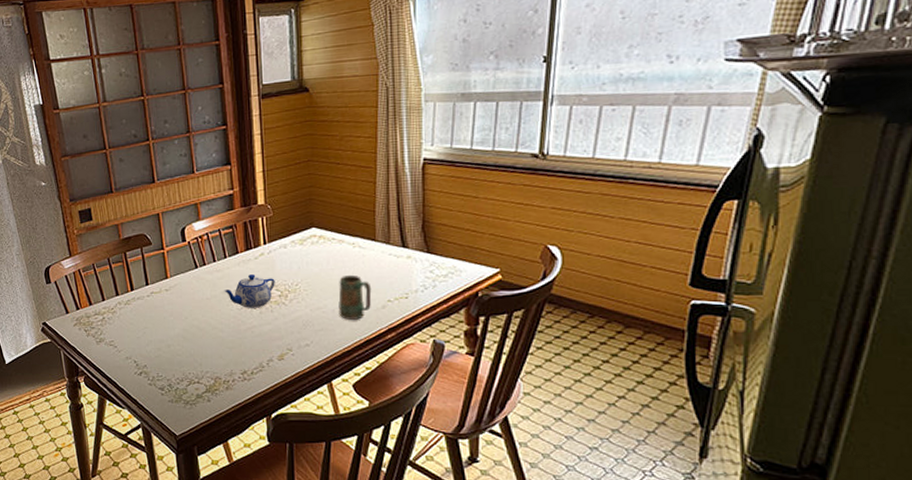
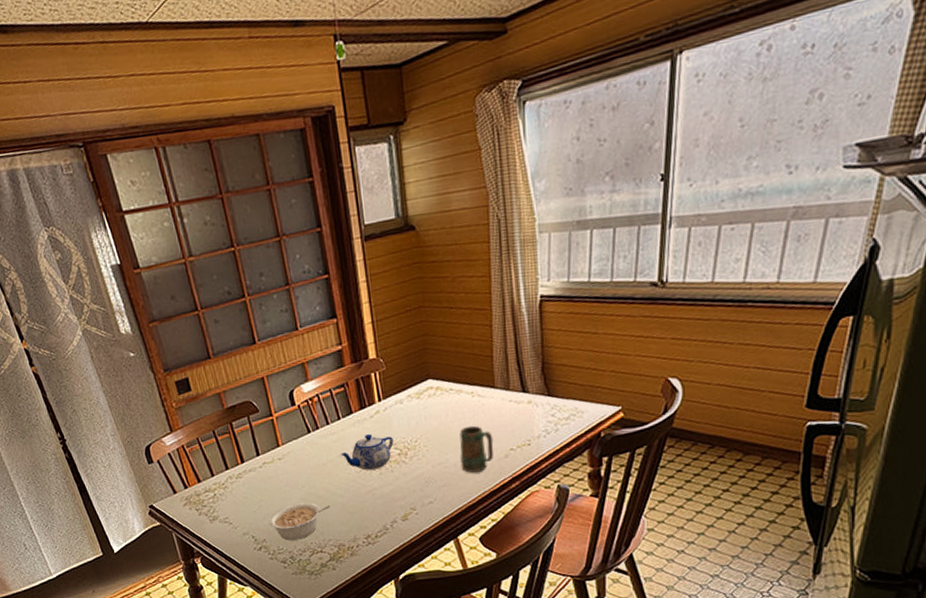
legume: none [151,334,211,369] -> present [268,502,331,541]

